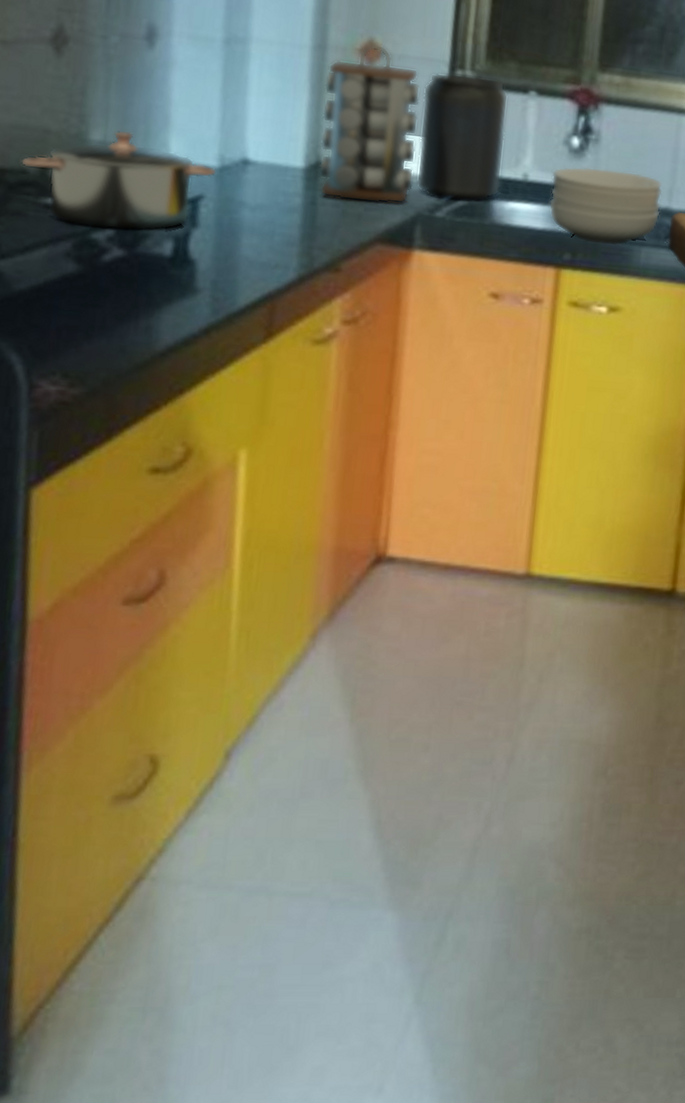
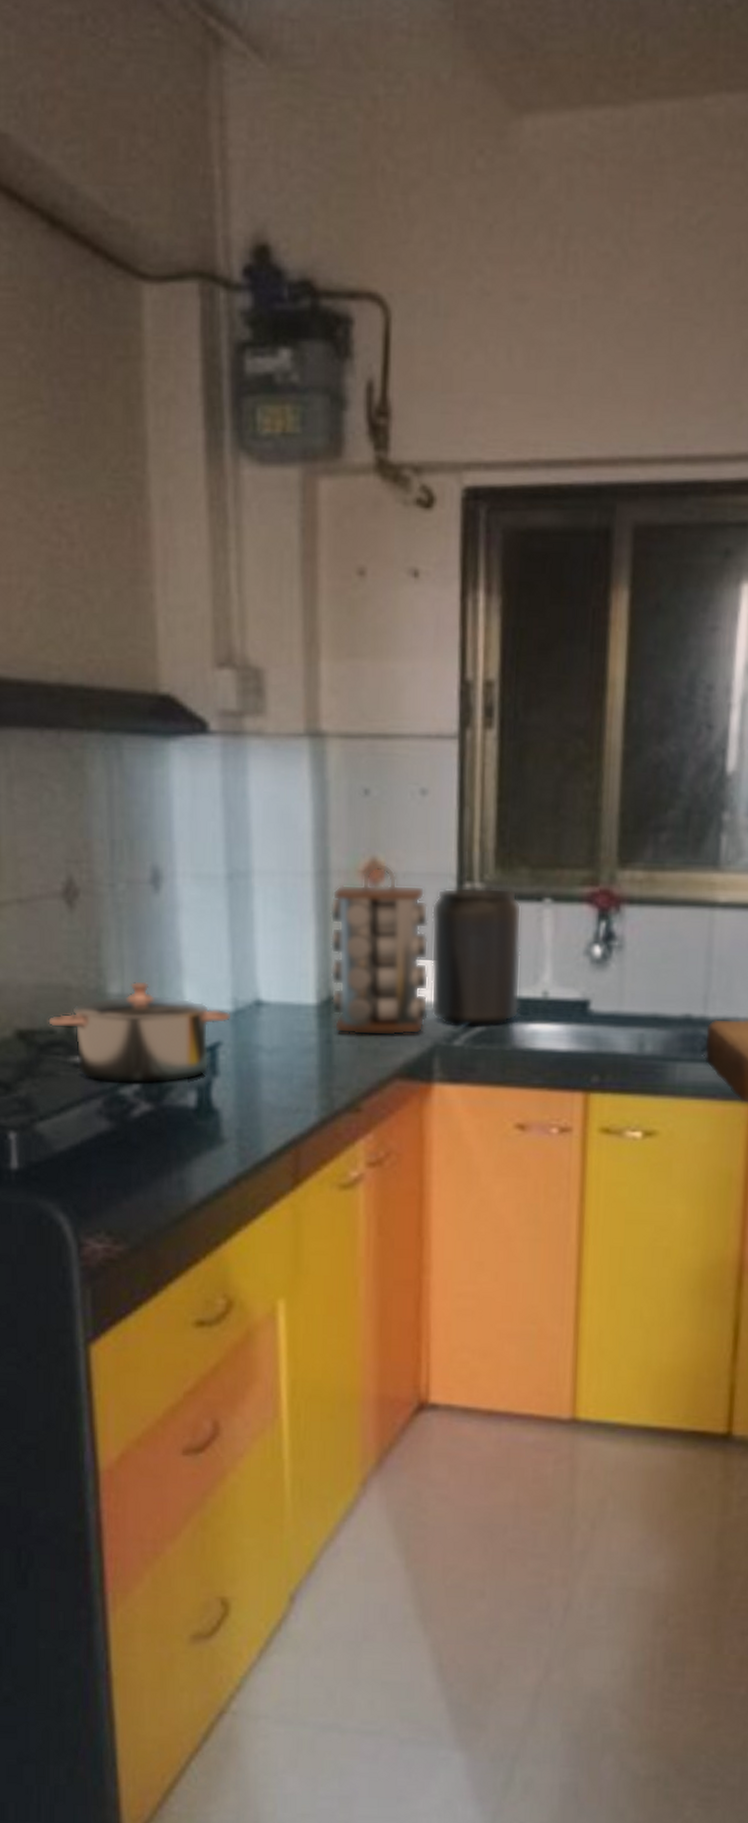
bowl: present [549,166,663,246] -> none [572,977,697,1064]

